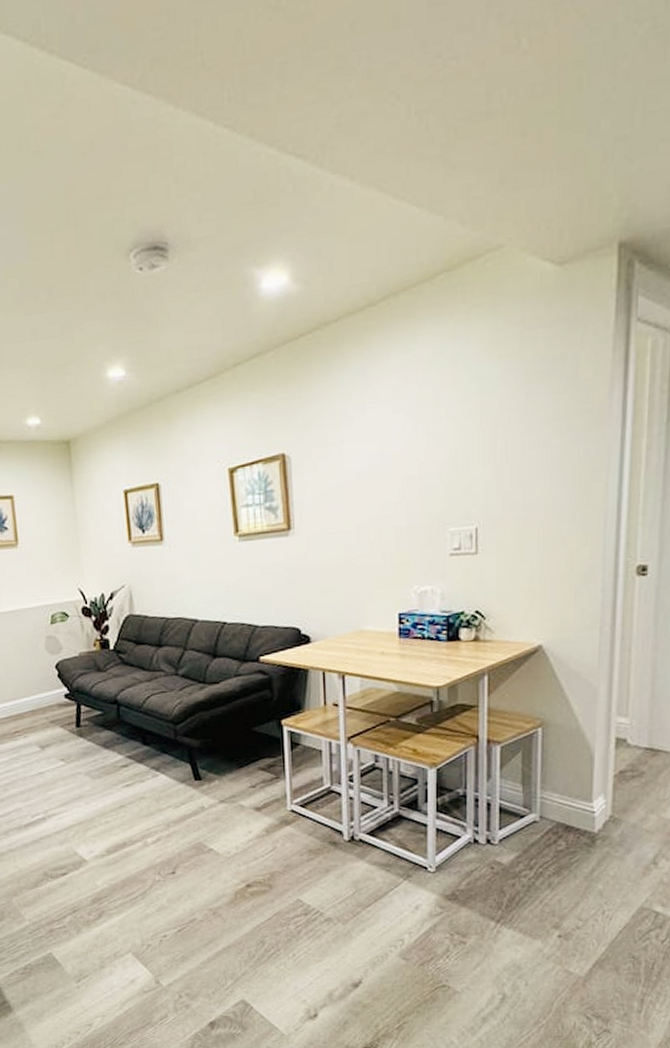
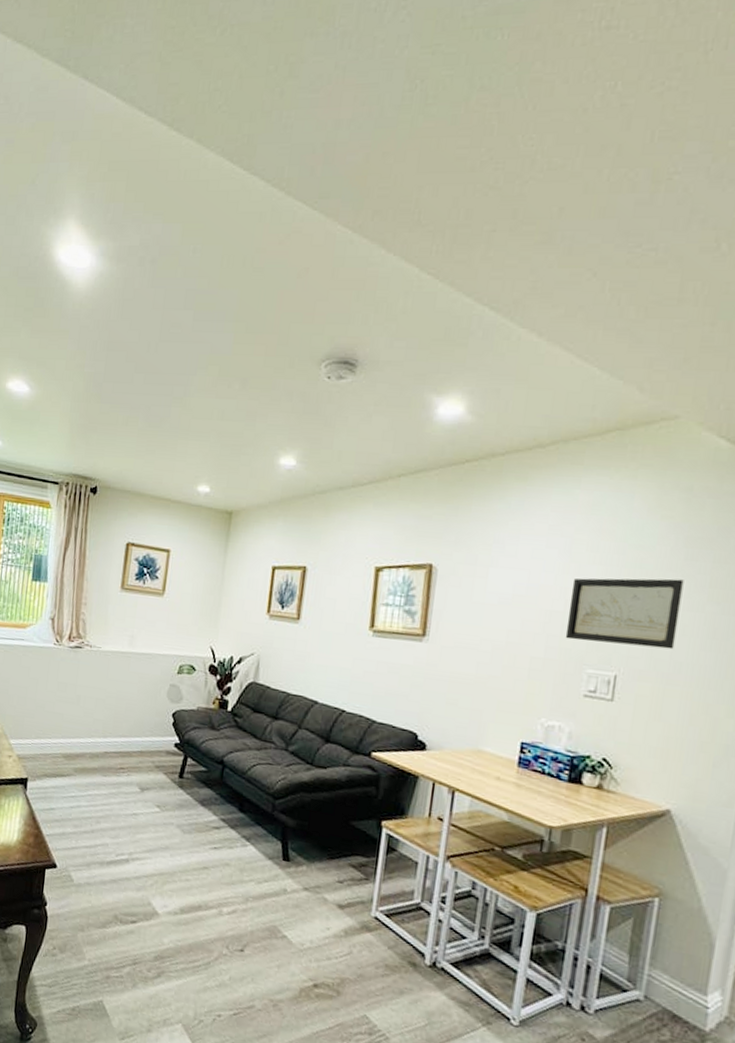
wall art: none [423,418,528,502] -> present [565,578,684,650]

